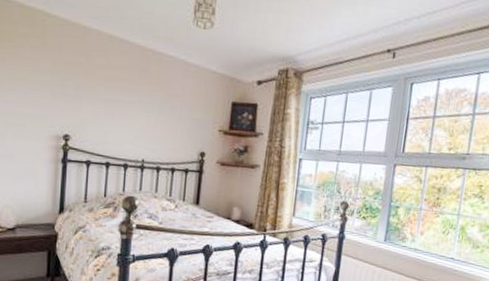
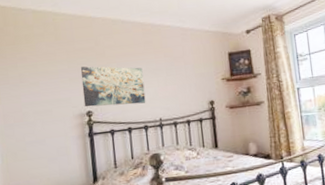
wall art: none [62,83,133,139] -> present [80,66,146,107]

